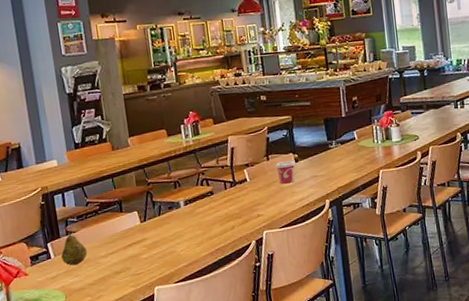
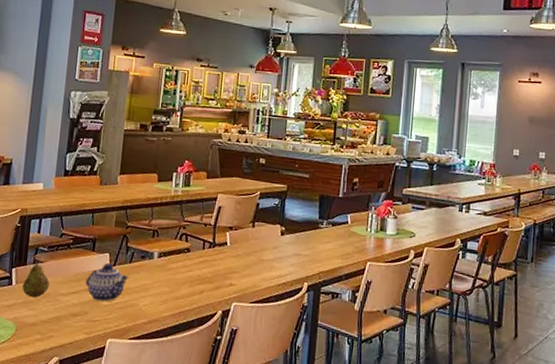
teapot: none [121,219,162,256] -> present [85,263,129,302]
cup: present [275,161,295,184] -> none [259,232,281,257]

